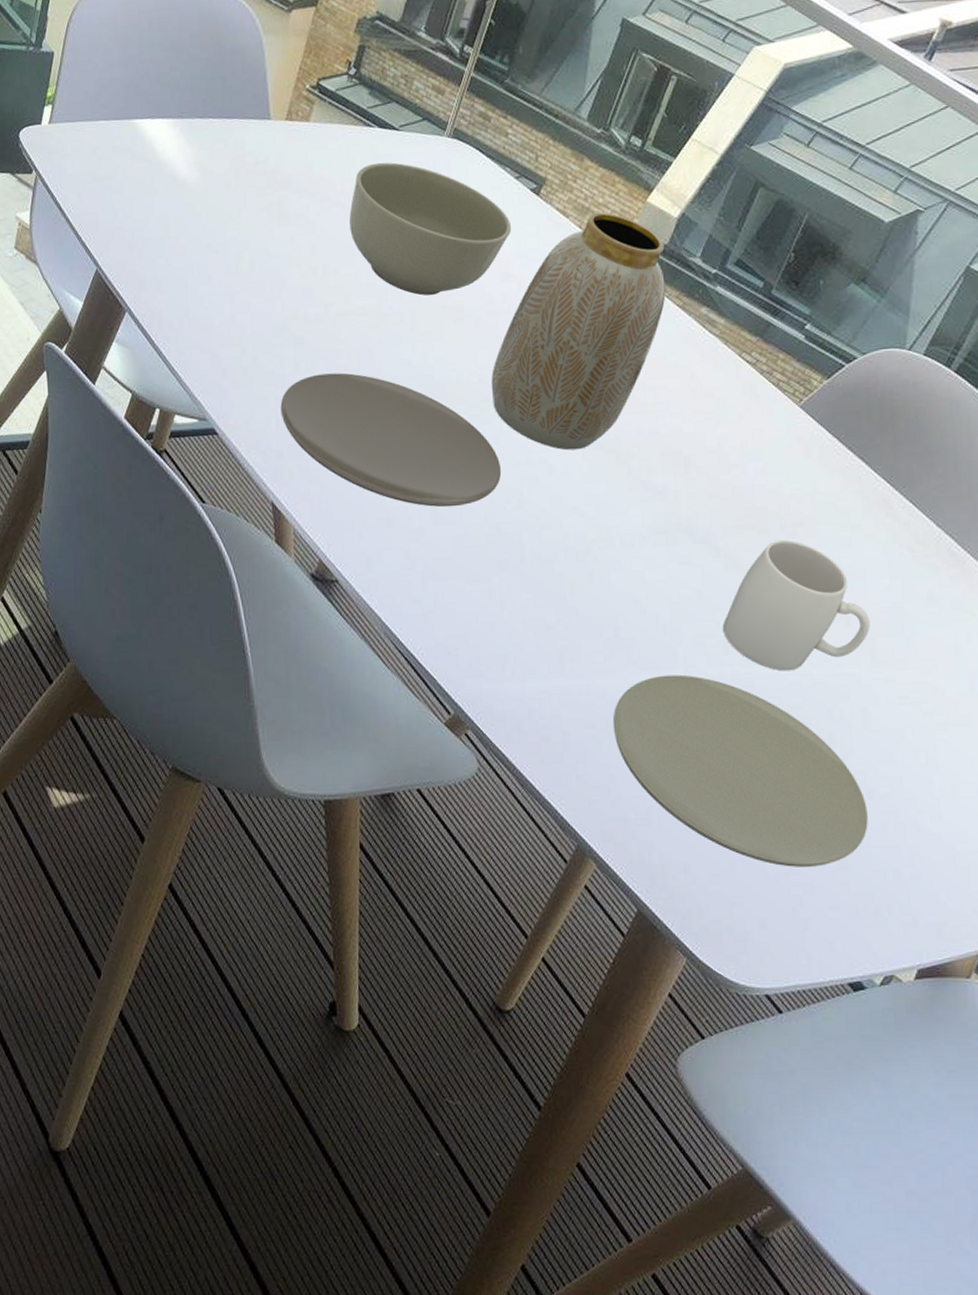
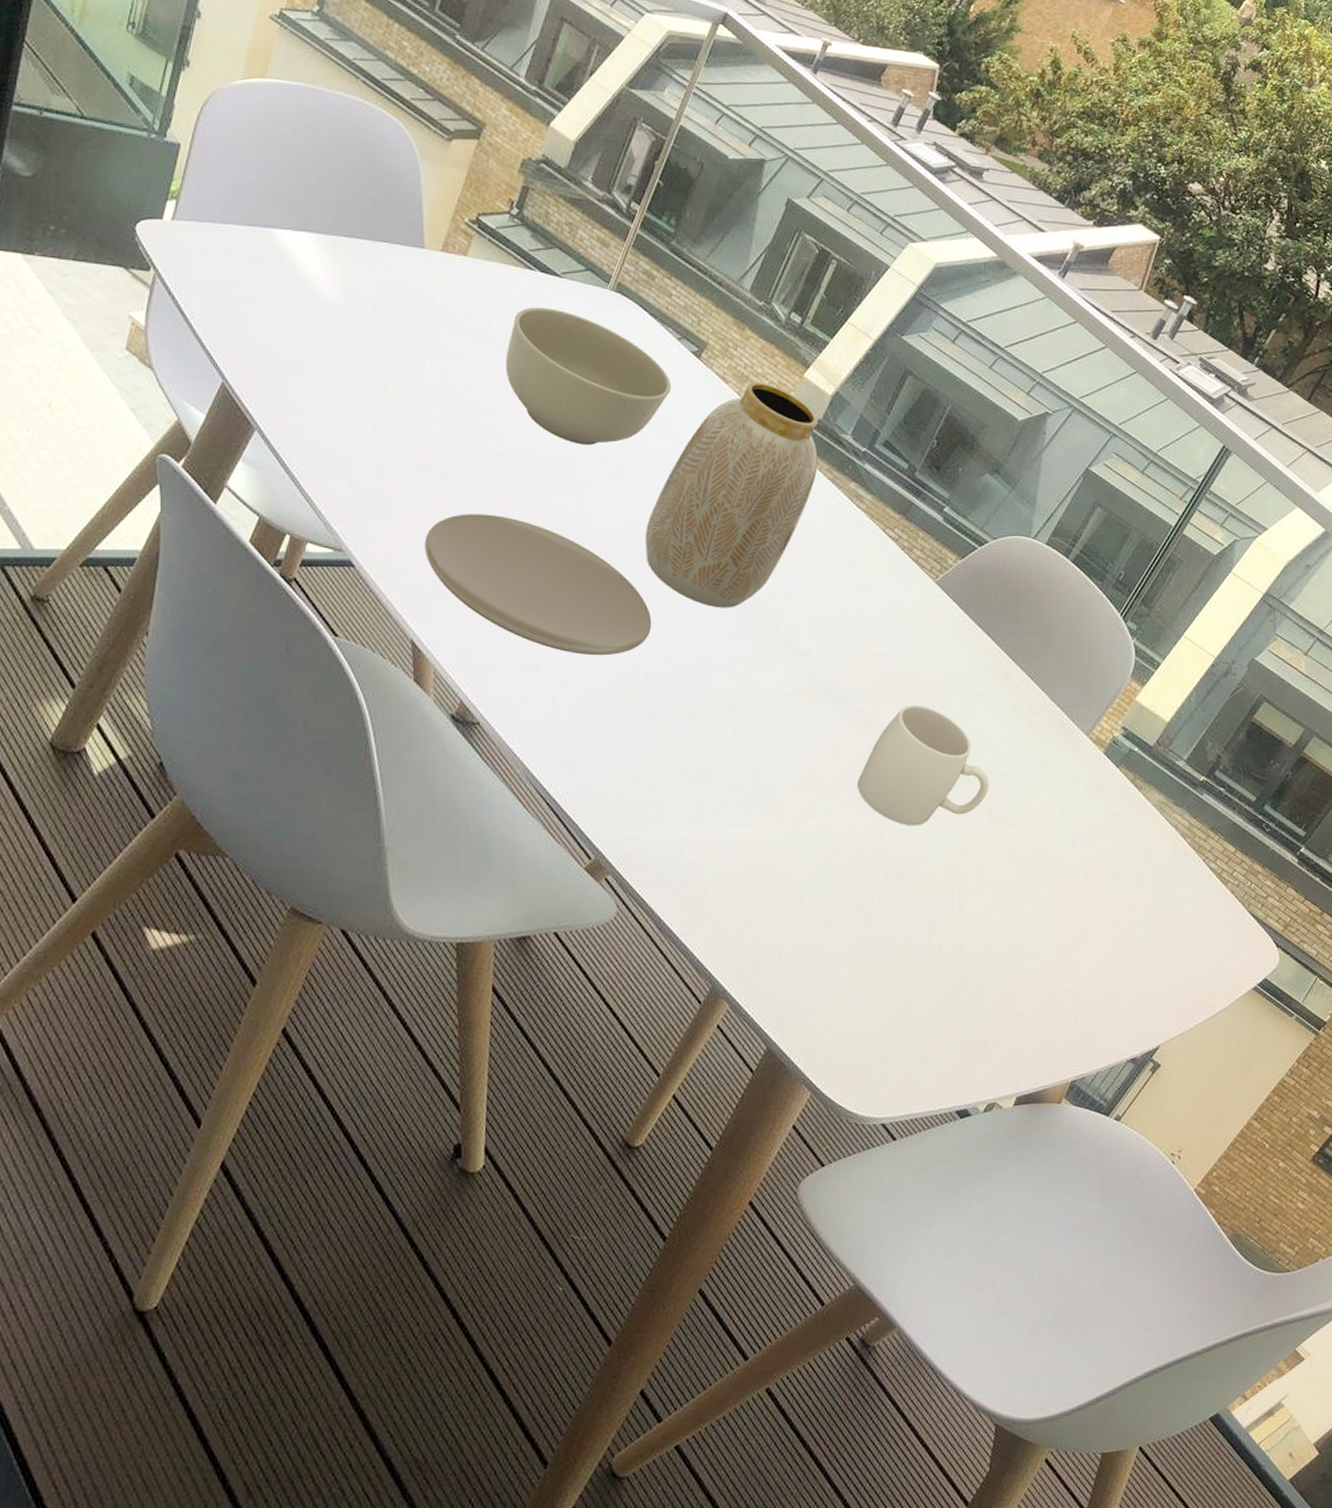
plate: present [613,674,868,867] -> none [750,826,979,1006]

